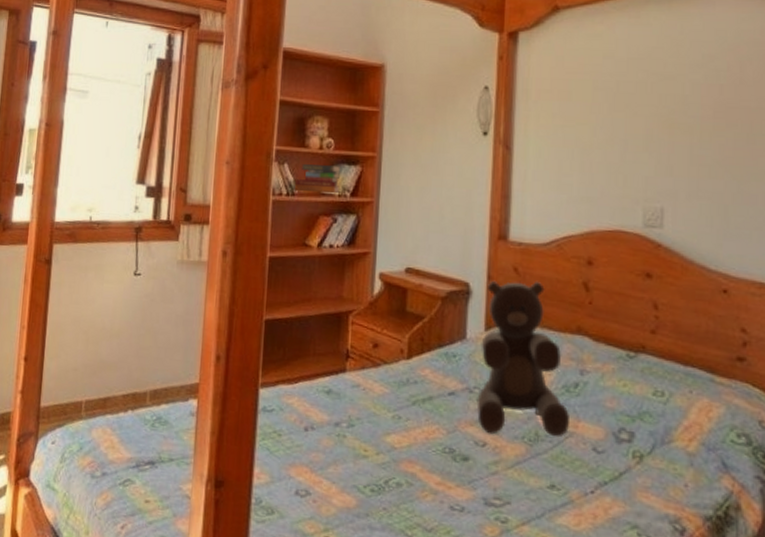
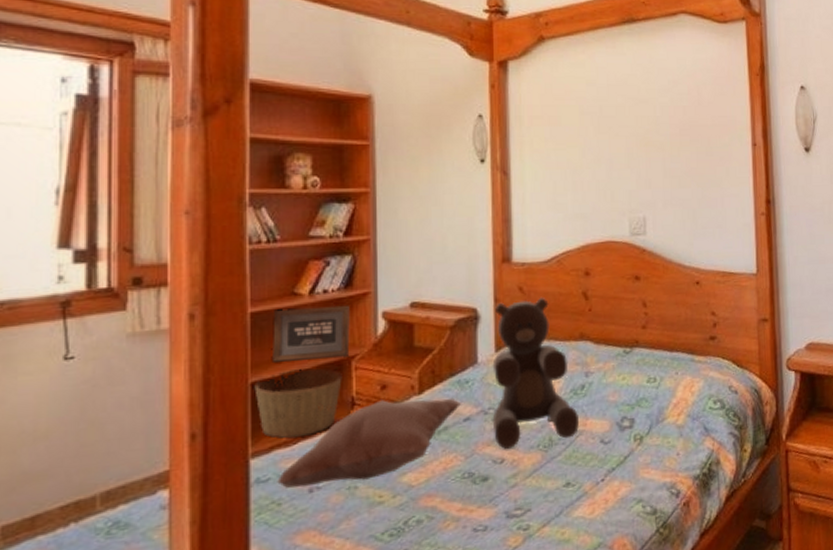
basket: none [267,314,340,378] -> present [254,368,342,439]
cushion: none [279,357,447,431] -> present [277,397,461,488]
picture frame: none [284,257,351,310] -> present [273,305,350,362]
books: present [295,164,340,194] -> none [277,205,329,237]

